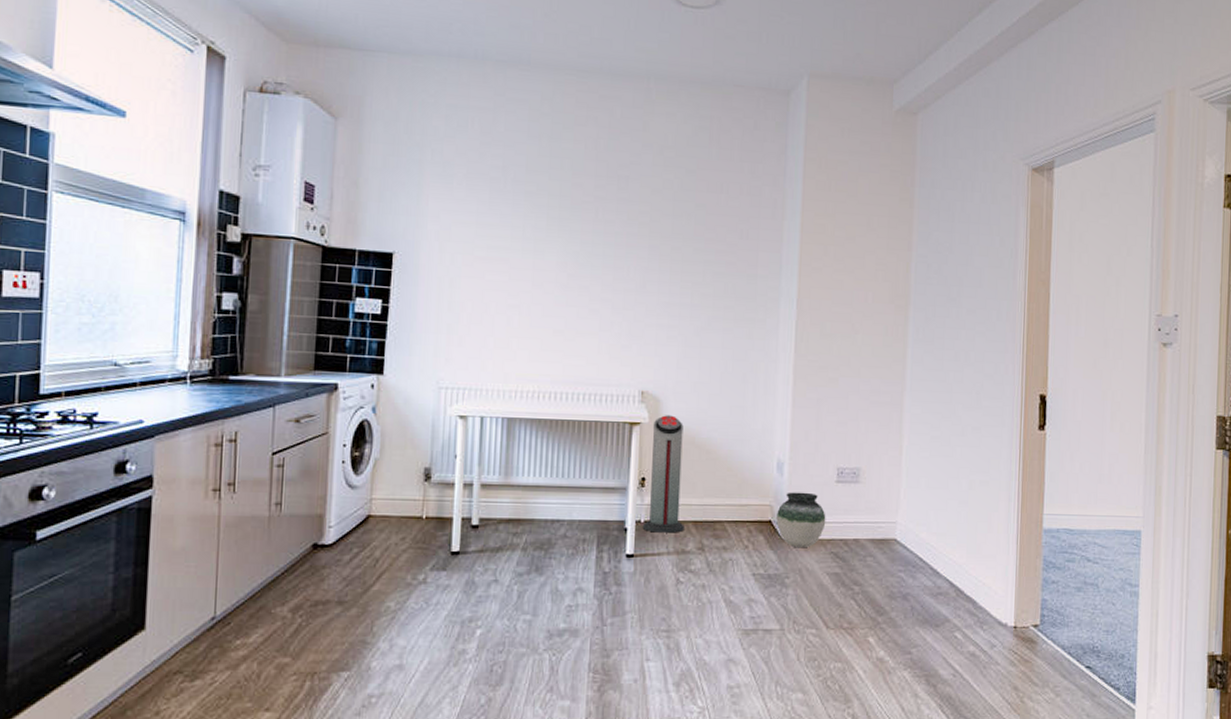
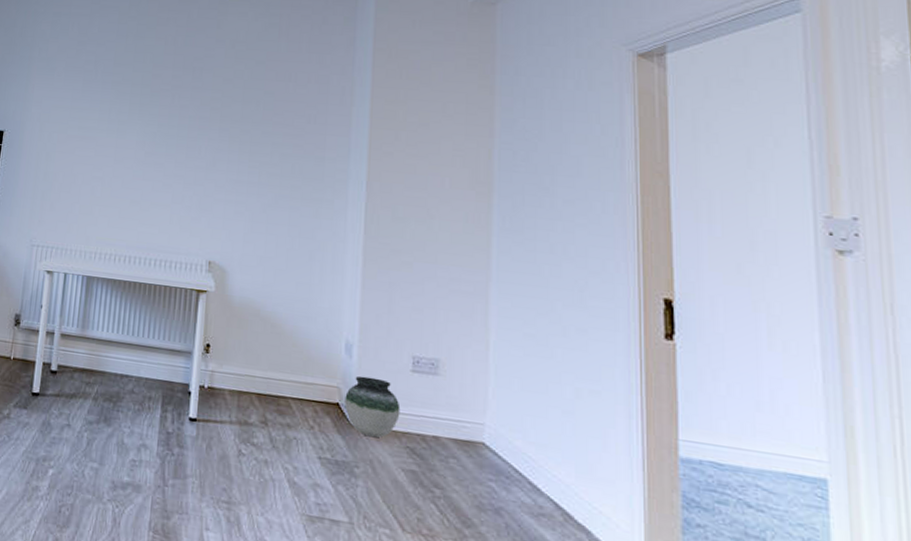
air purifier: present [642,415,684,533] -> none [206,285,249,403]

